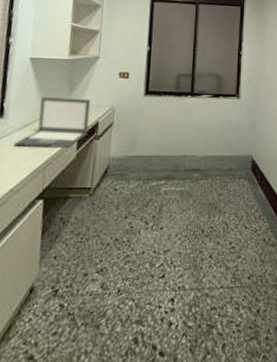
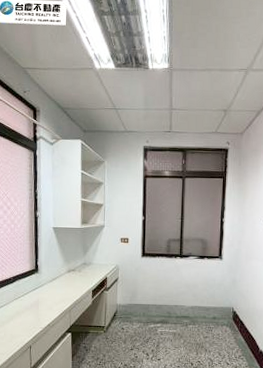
laptop: present [13,97,91,148] -> none [47,258,100,296]

